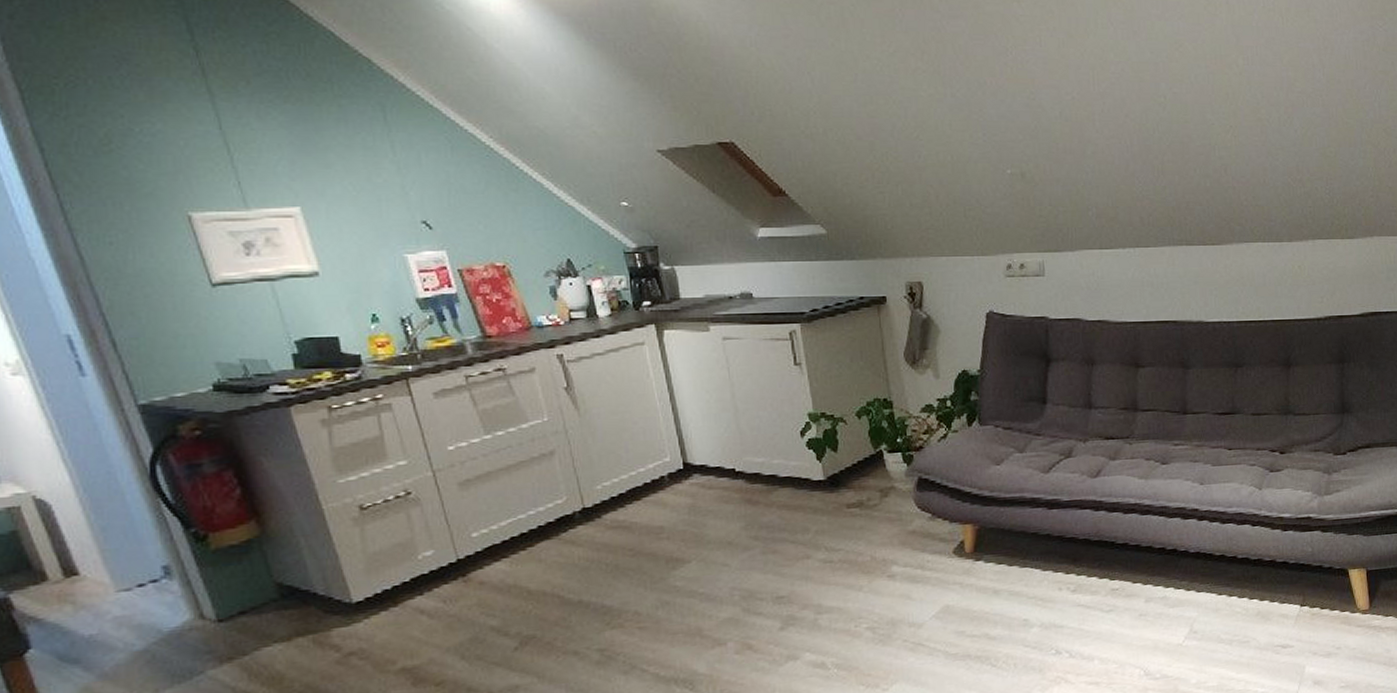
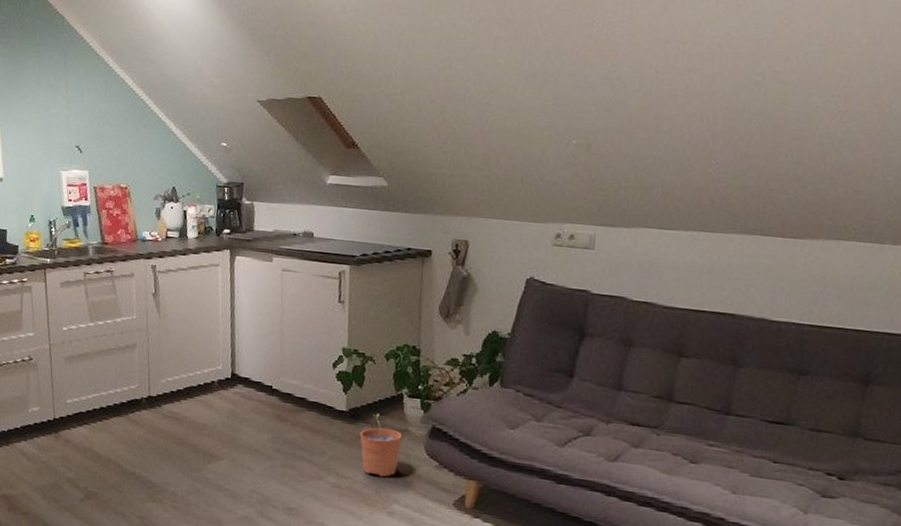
plant pot: none [843,476,890,542] -> present [360,413,402,477]

